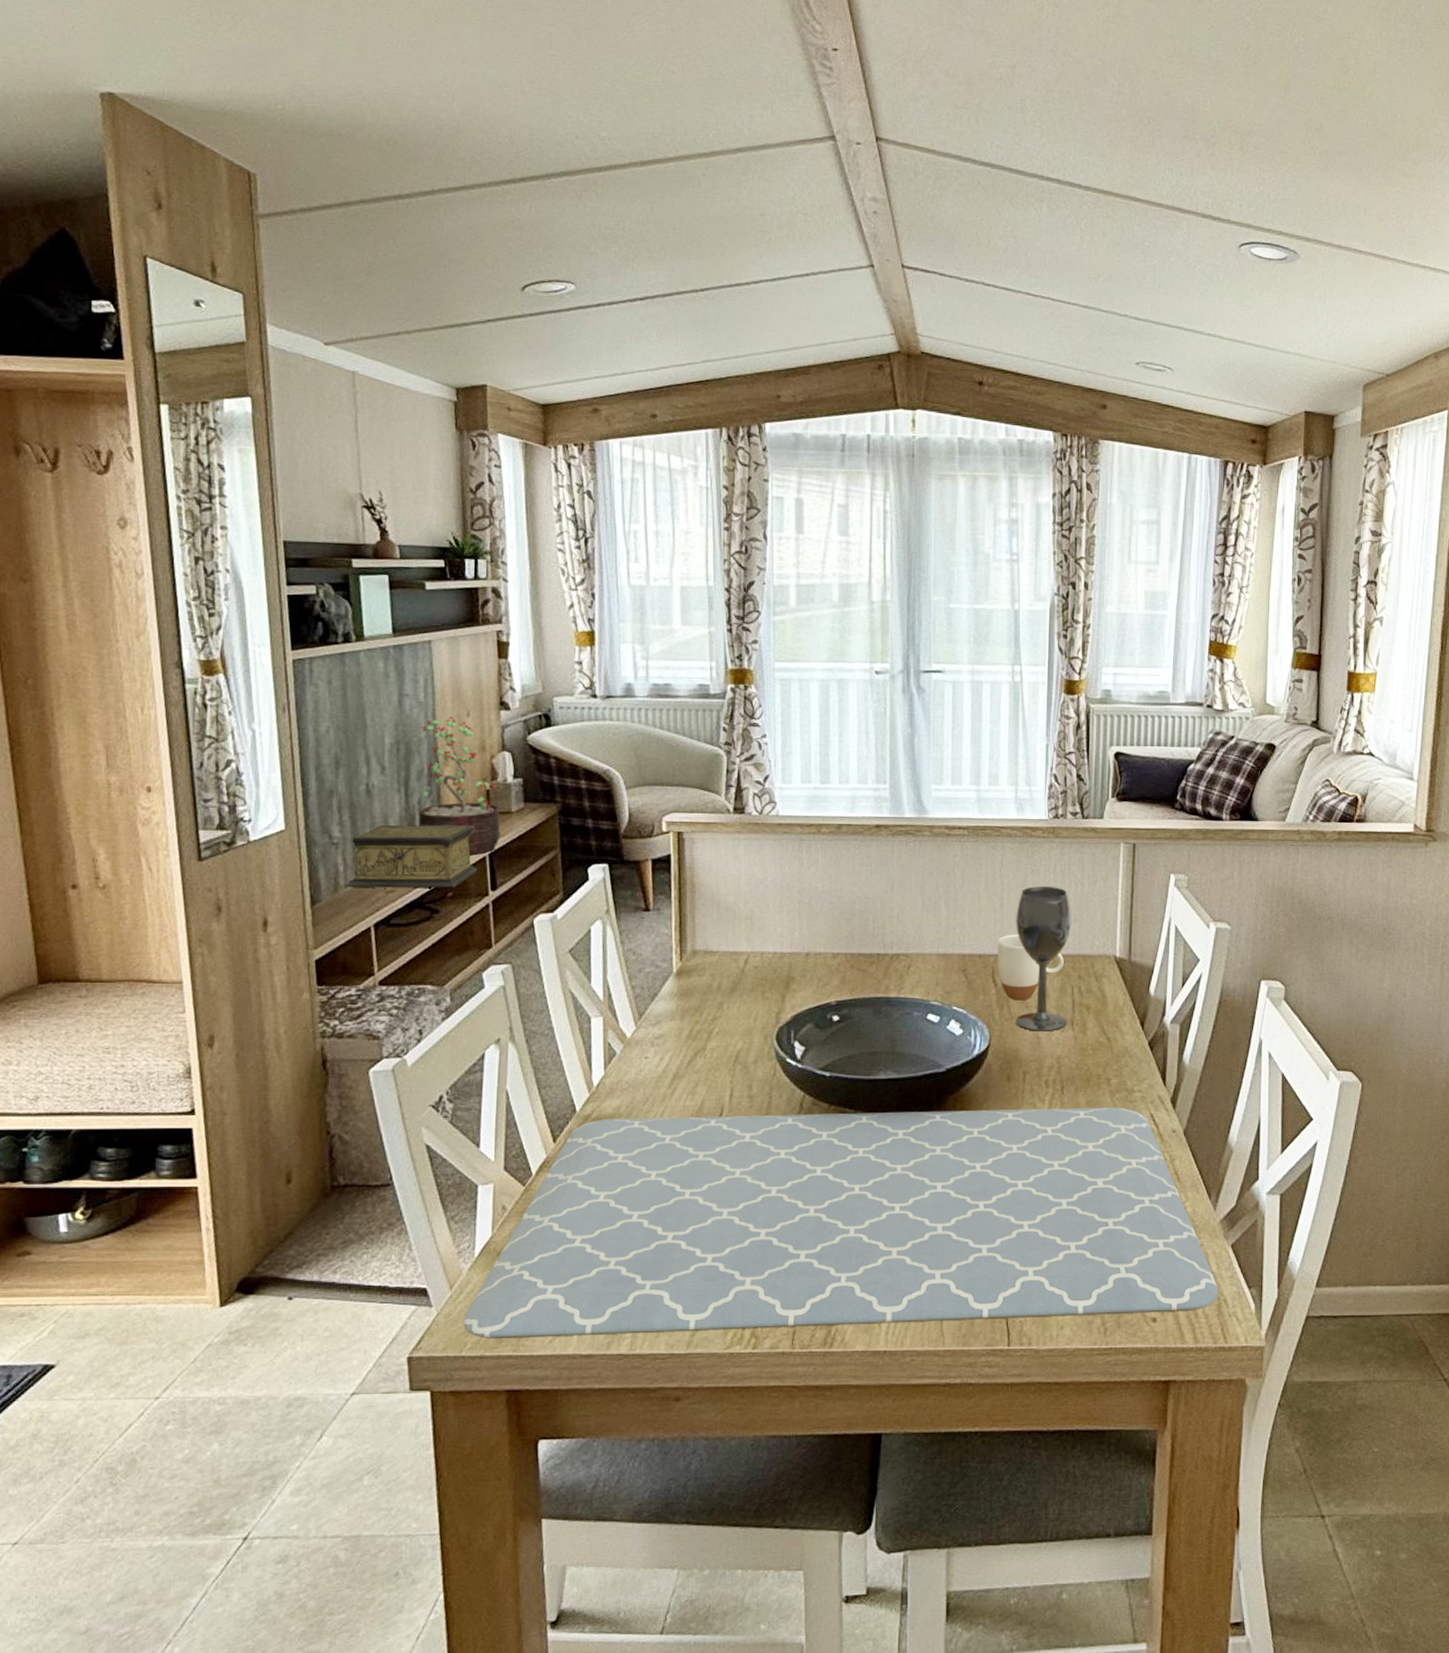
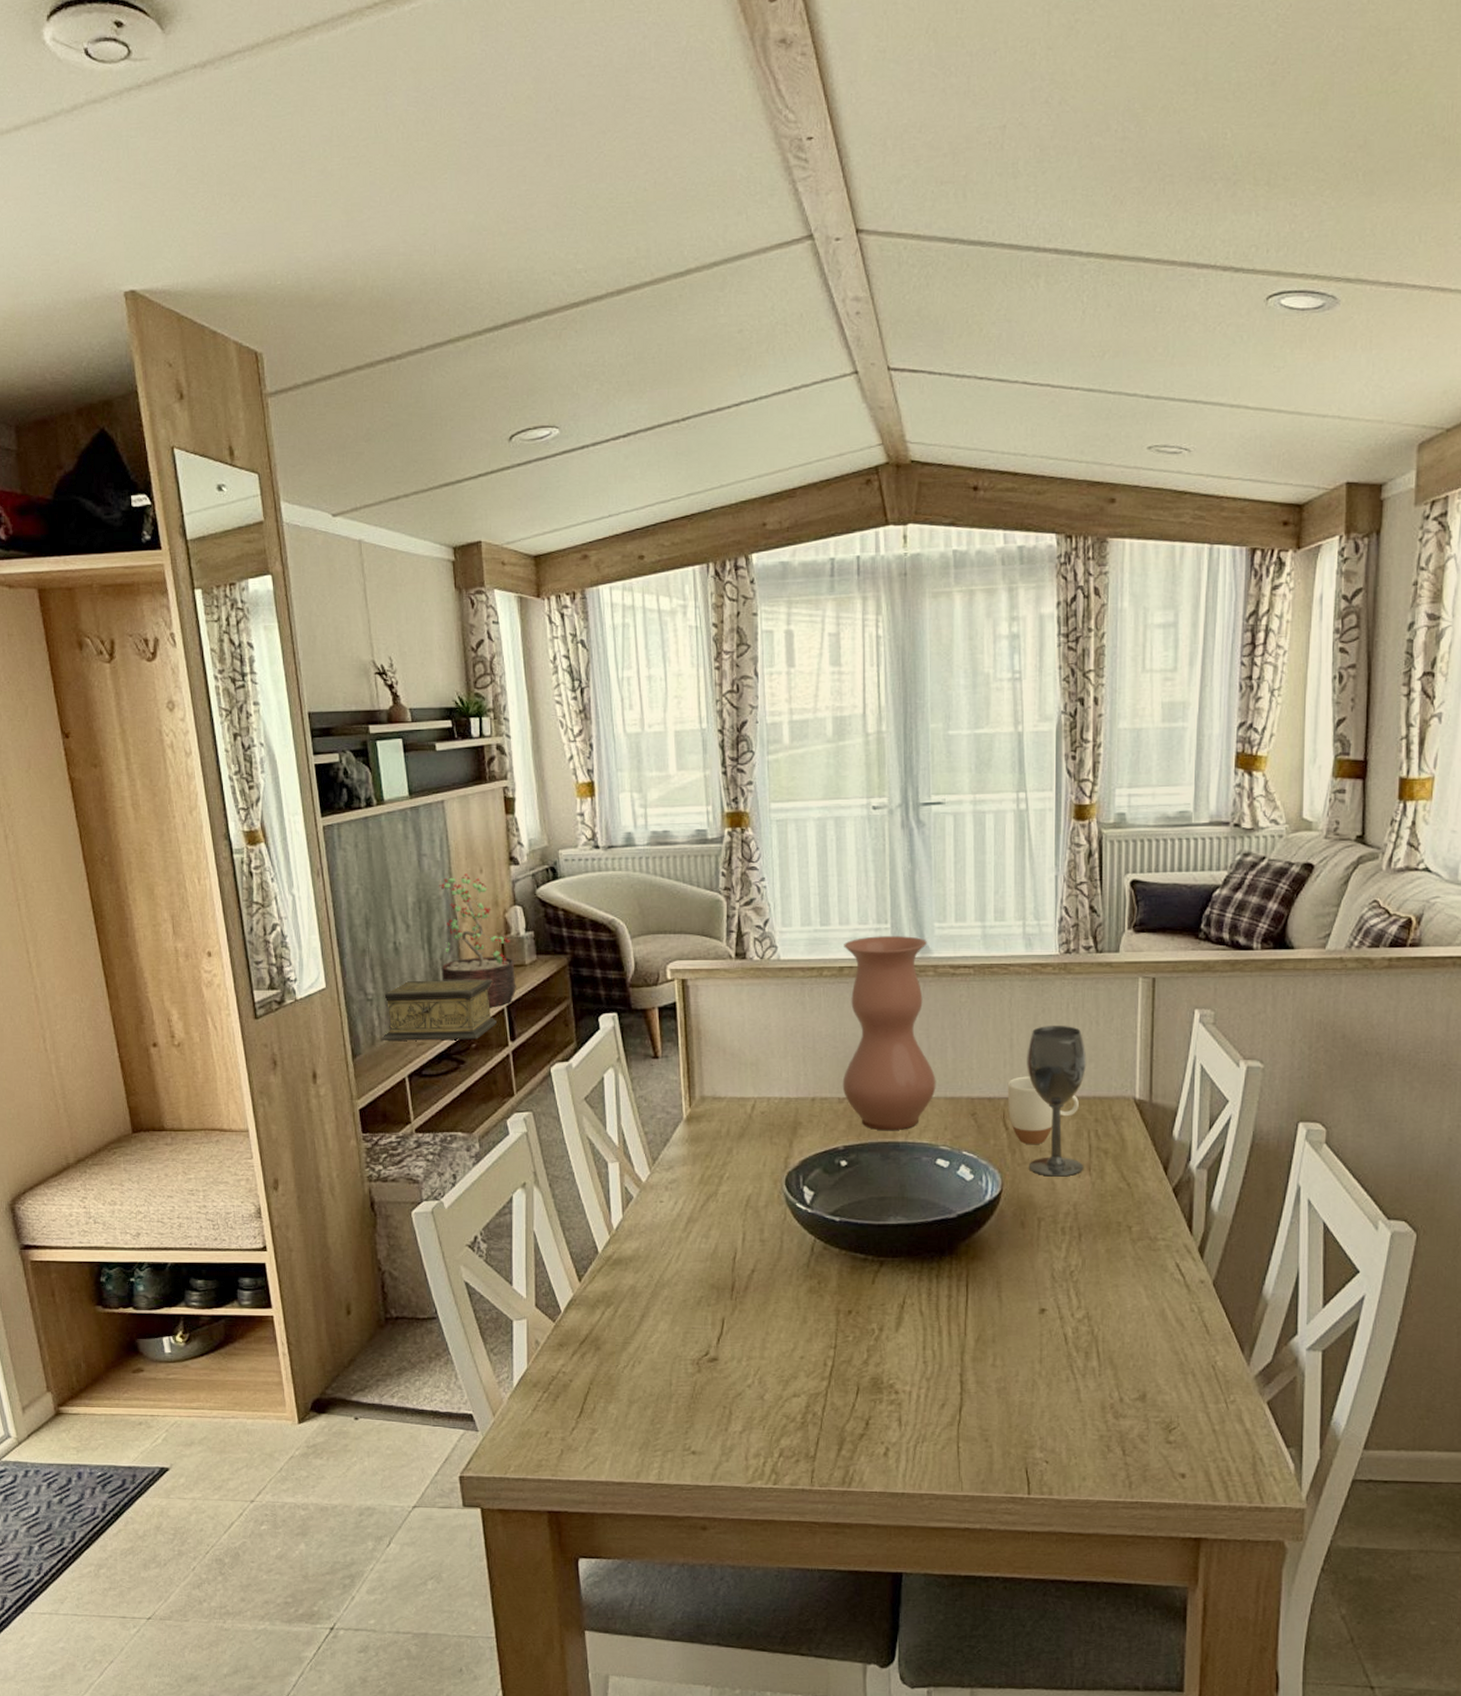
placemat: present [462,1107,1218,1339] -> none [506,1255,1253,1469]
vase: none [837,796,929,986] -> present [842,936,936,1131]

